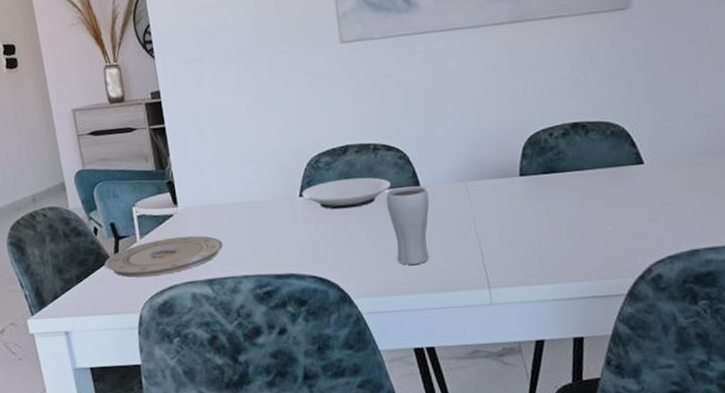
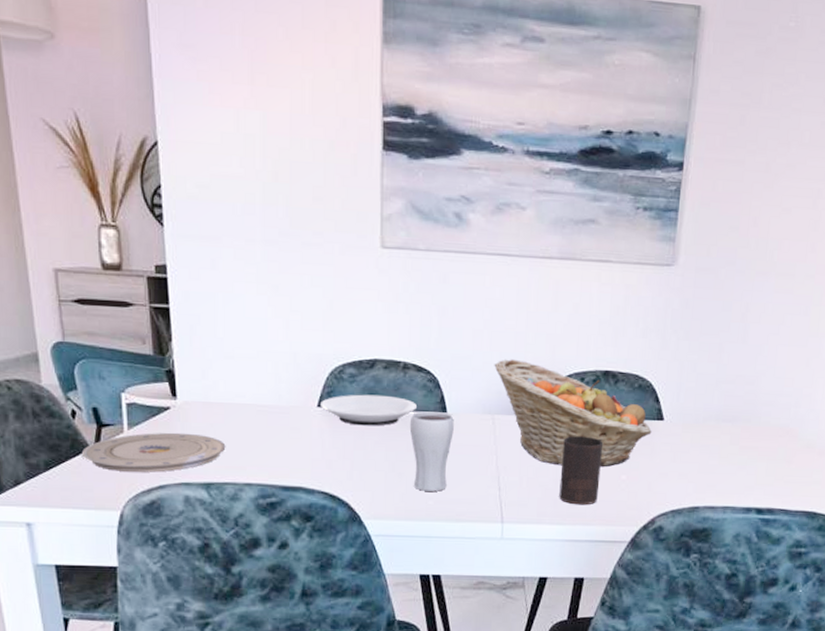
fruit basket: none [460,125,633,224] -> present [494,359,652,468]
cup: none [540,191,586,262] -> present [559,436,604,505]

